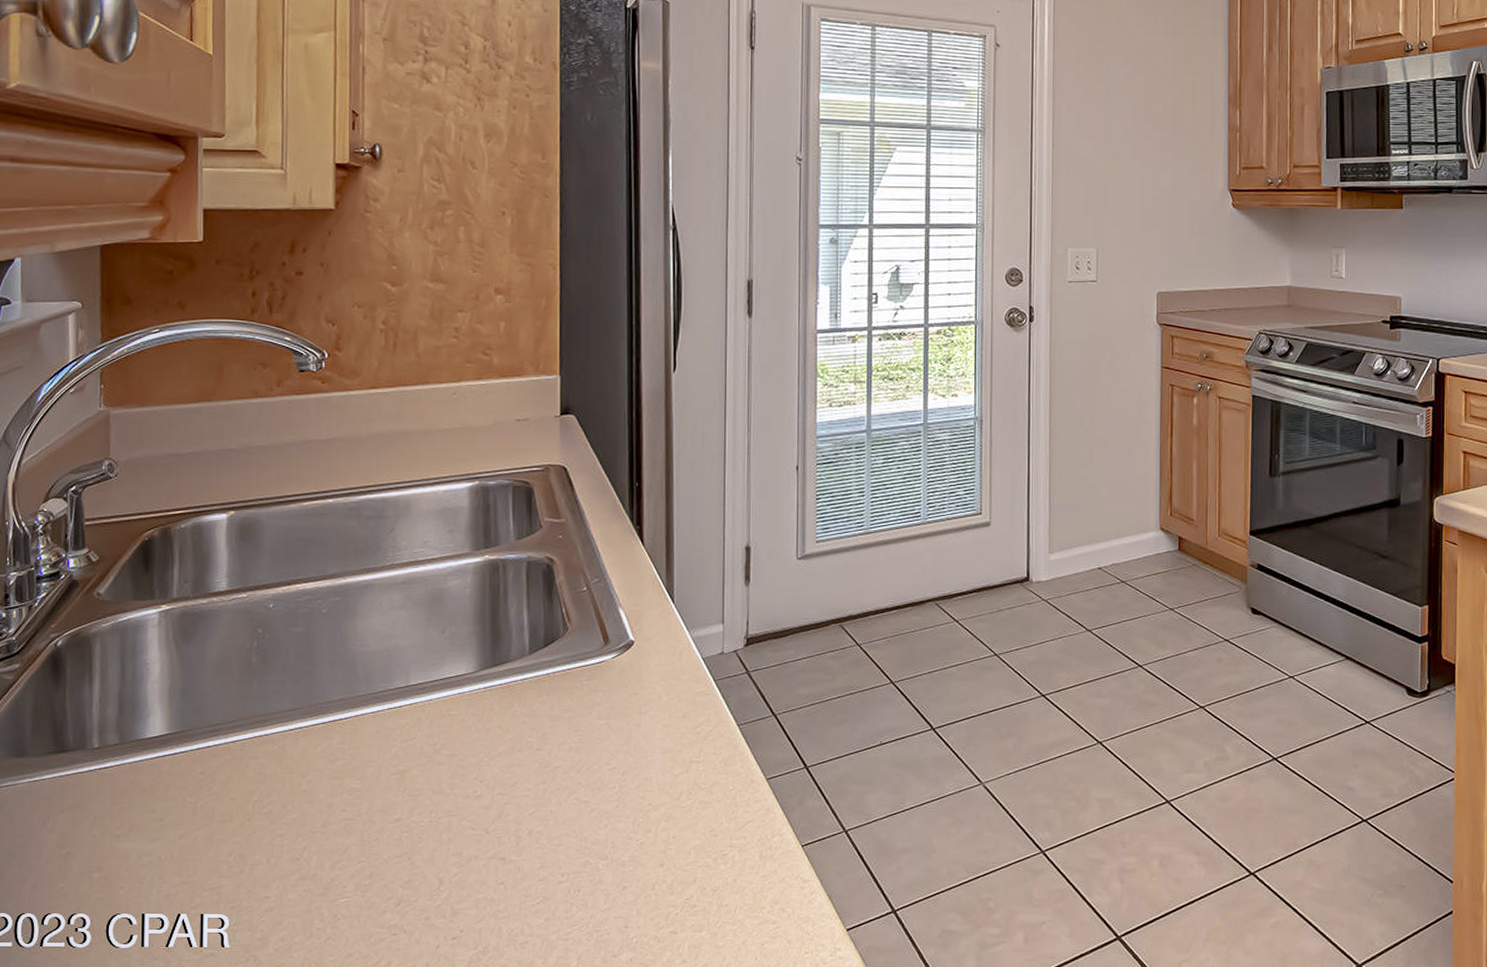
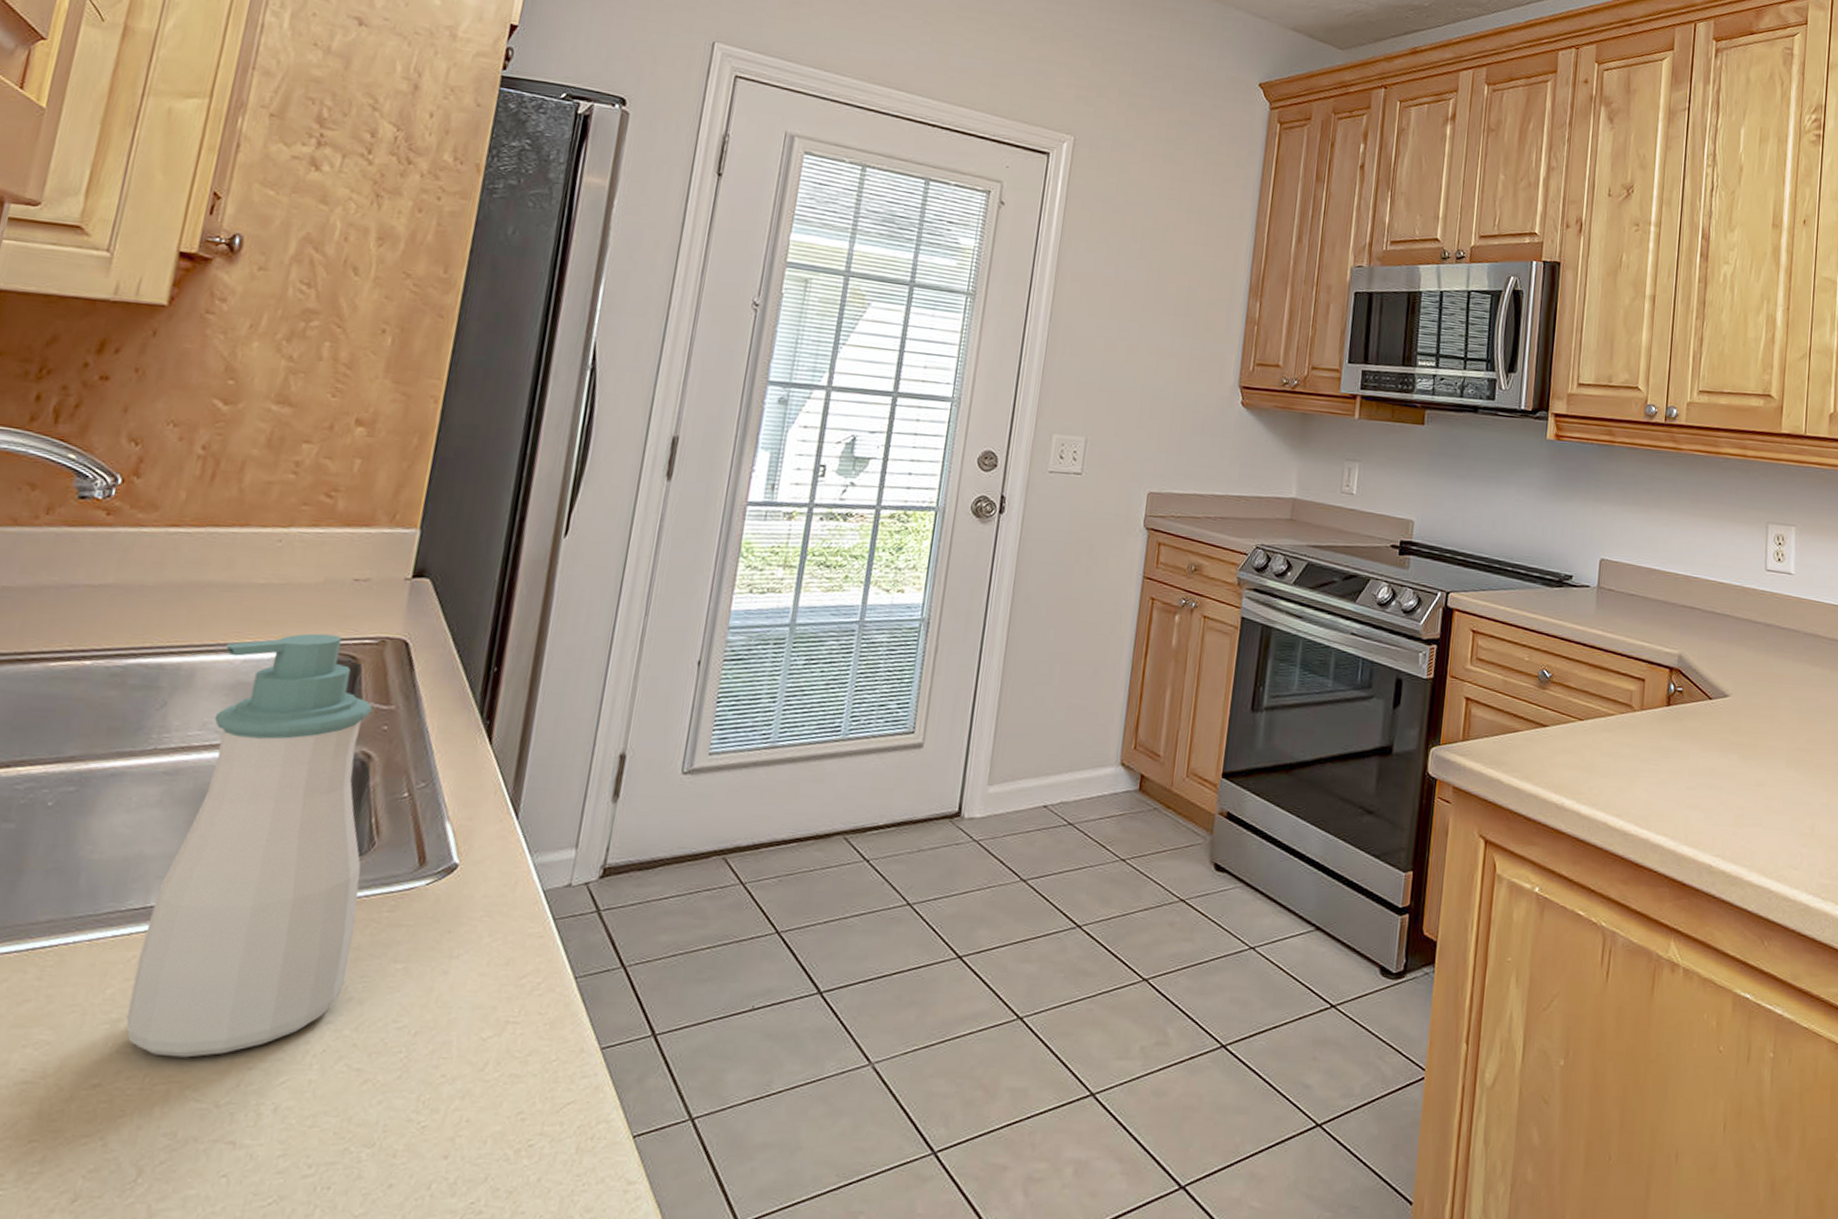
soap bottle: none [409,465,565,797] -> present [126,633,372,1058]

